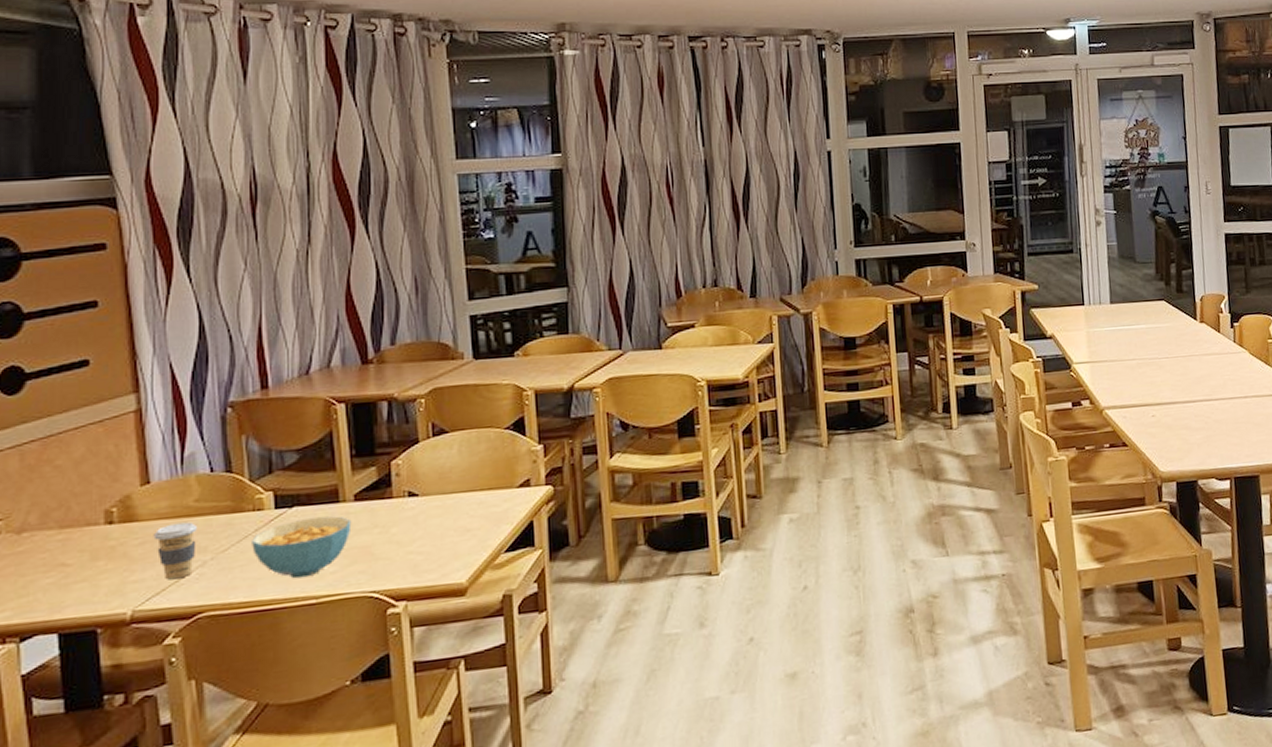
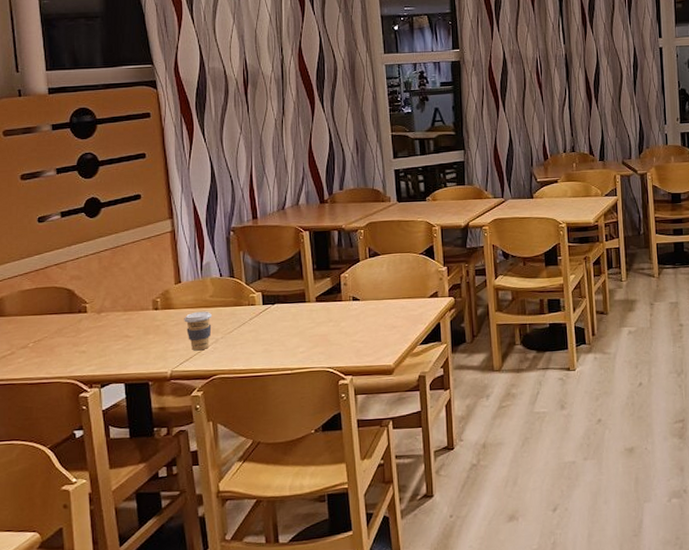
cereal bowl: present [252,516,352,579] -> none [248,311,314,355]

